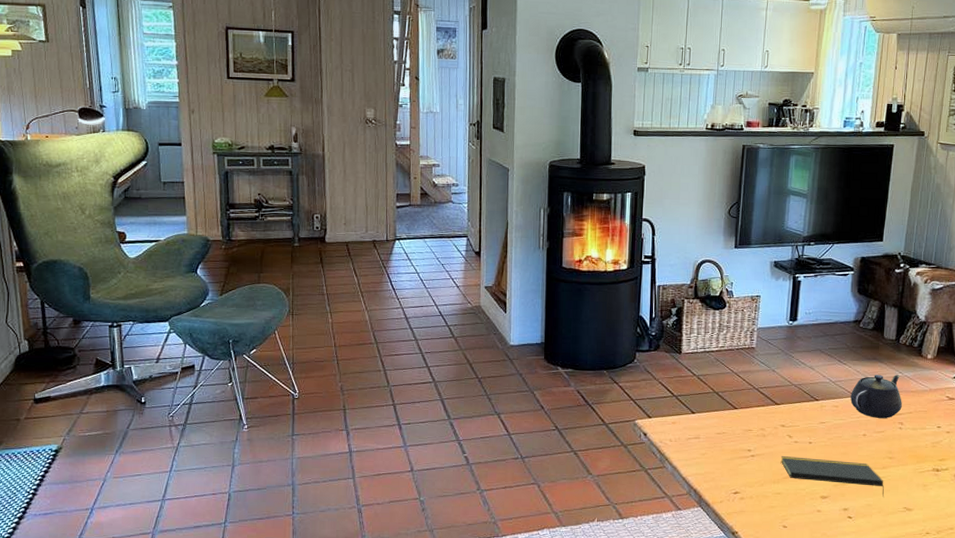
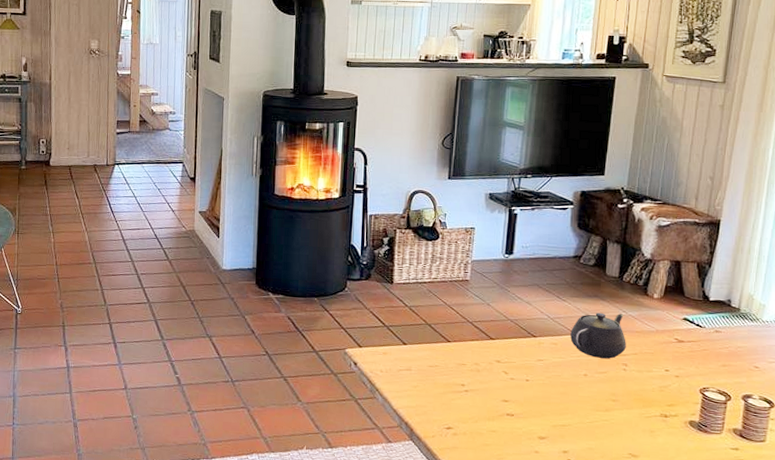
notepad: present [780,455,885,498] -> none [495,392,608,442]

